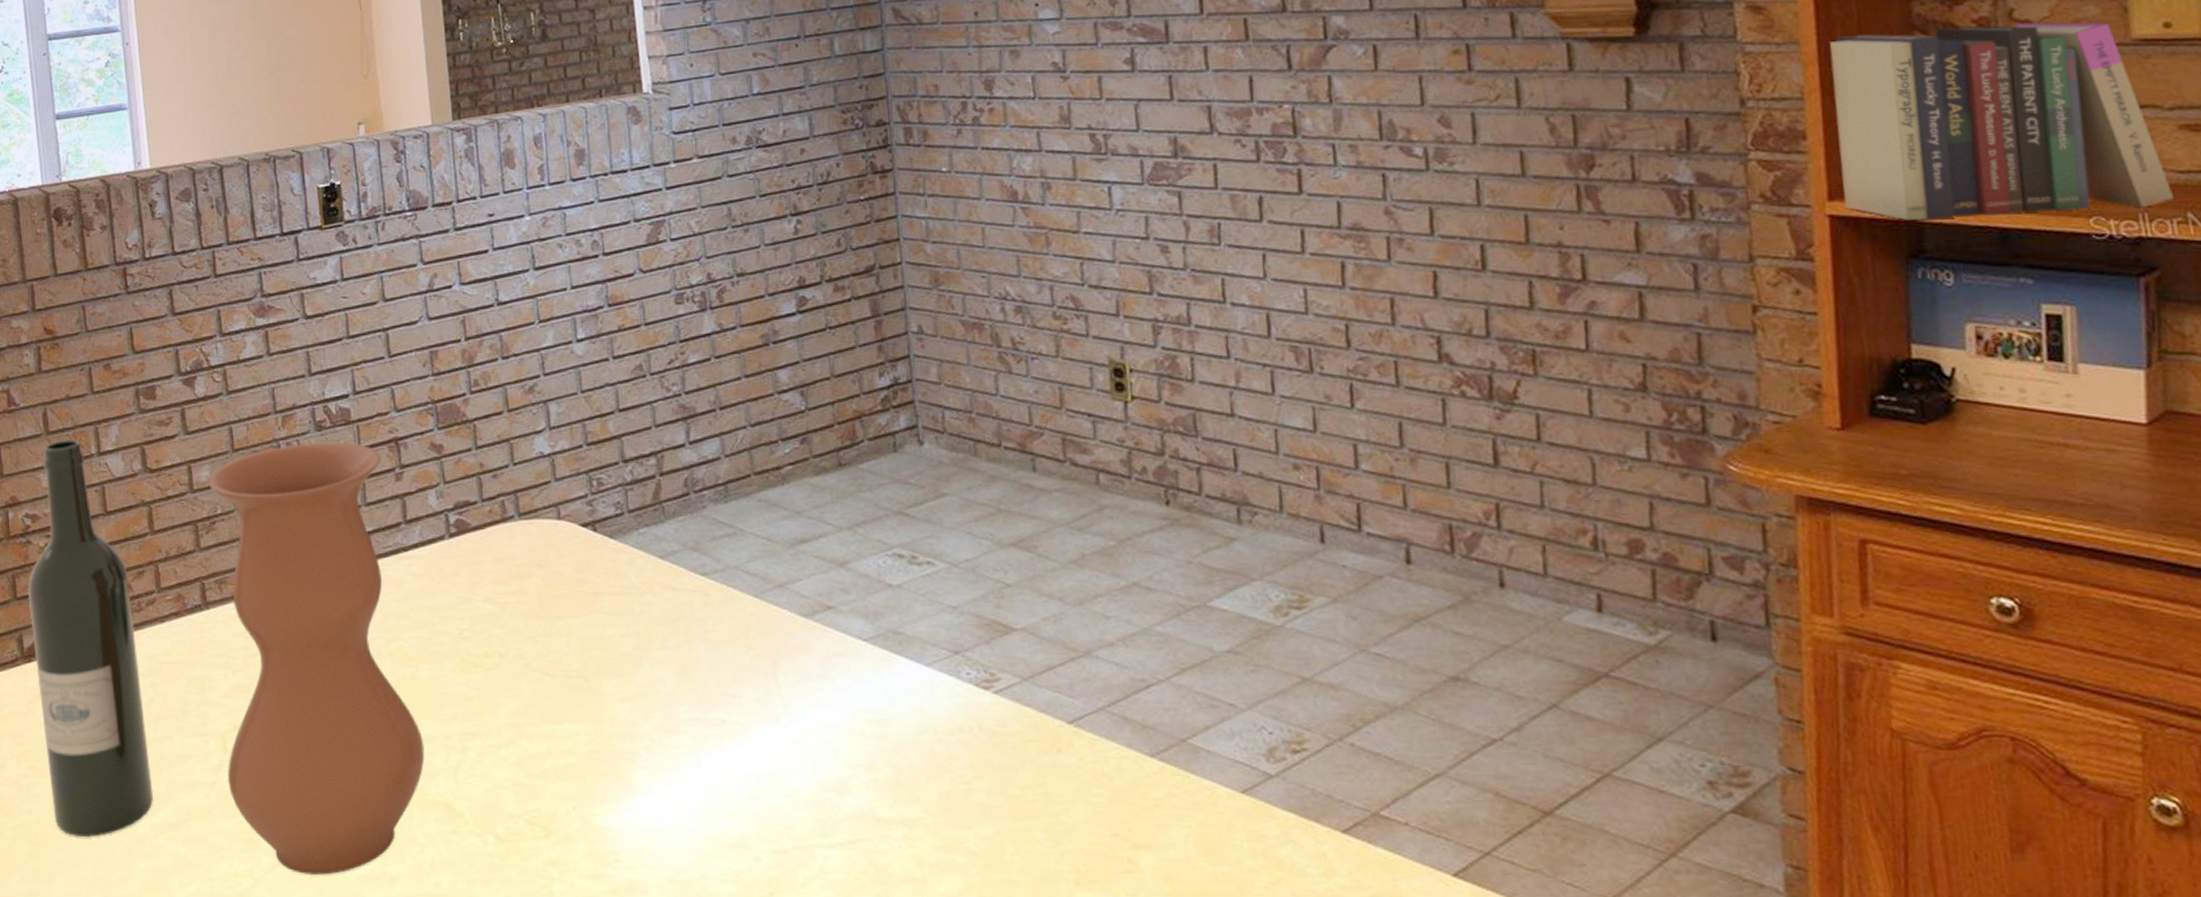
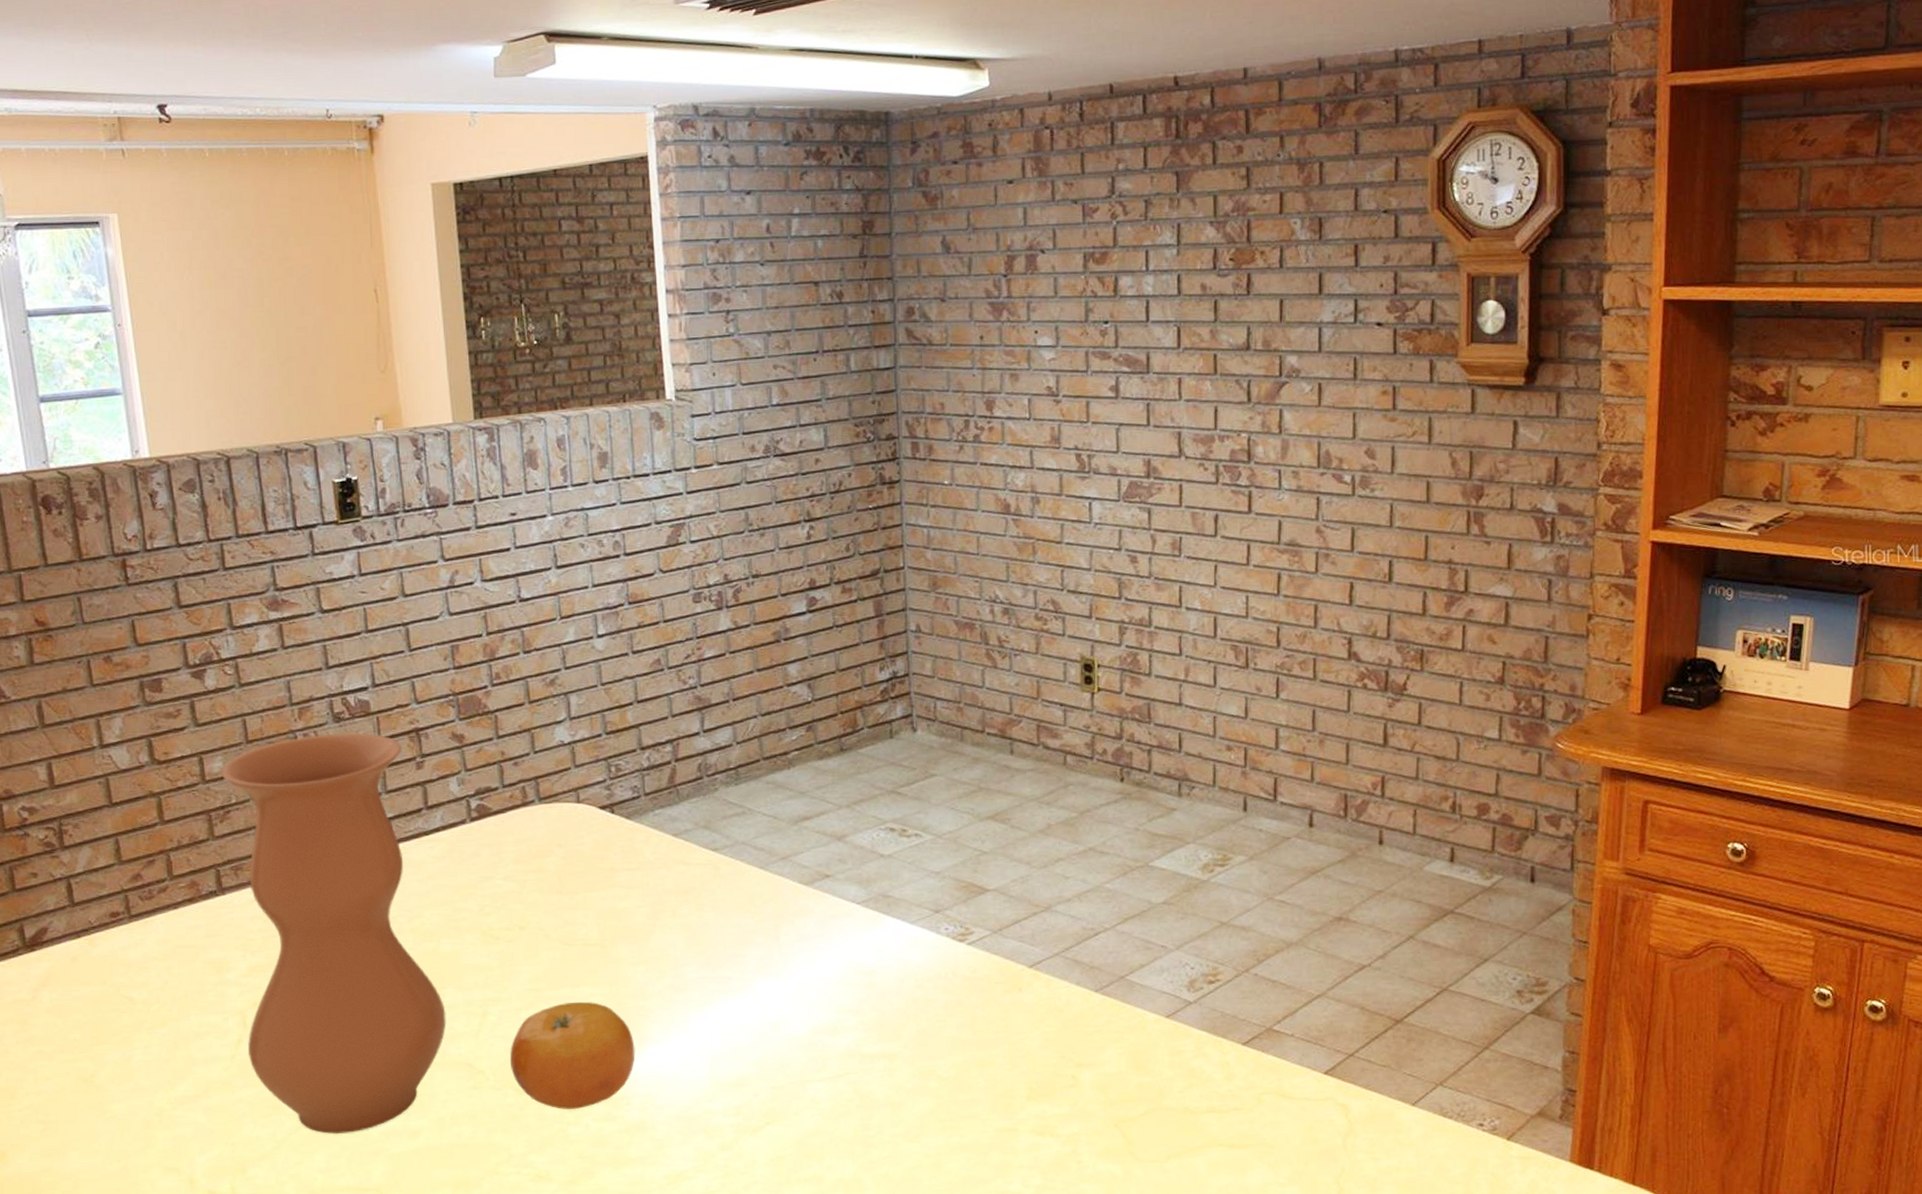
wine bottle: present [28,438,154,838] -> none [28,731,172,1114]
fruit: none [489,740,623,864] -> present [509,1001,636,1110]
books: present [1829,22,2174,220] -> none [1663,387,1890,547]

